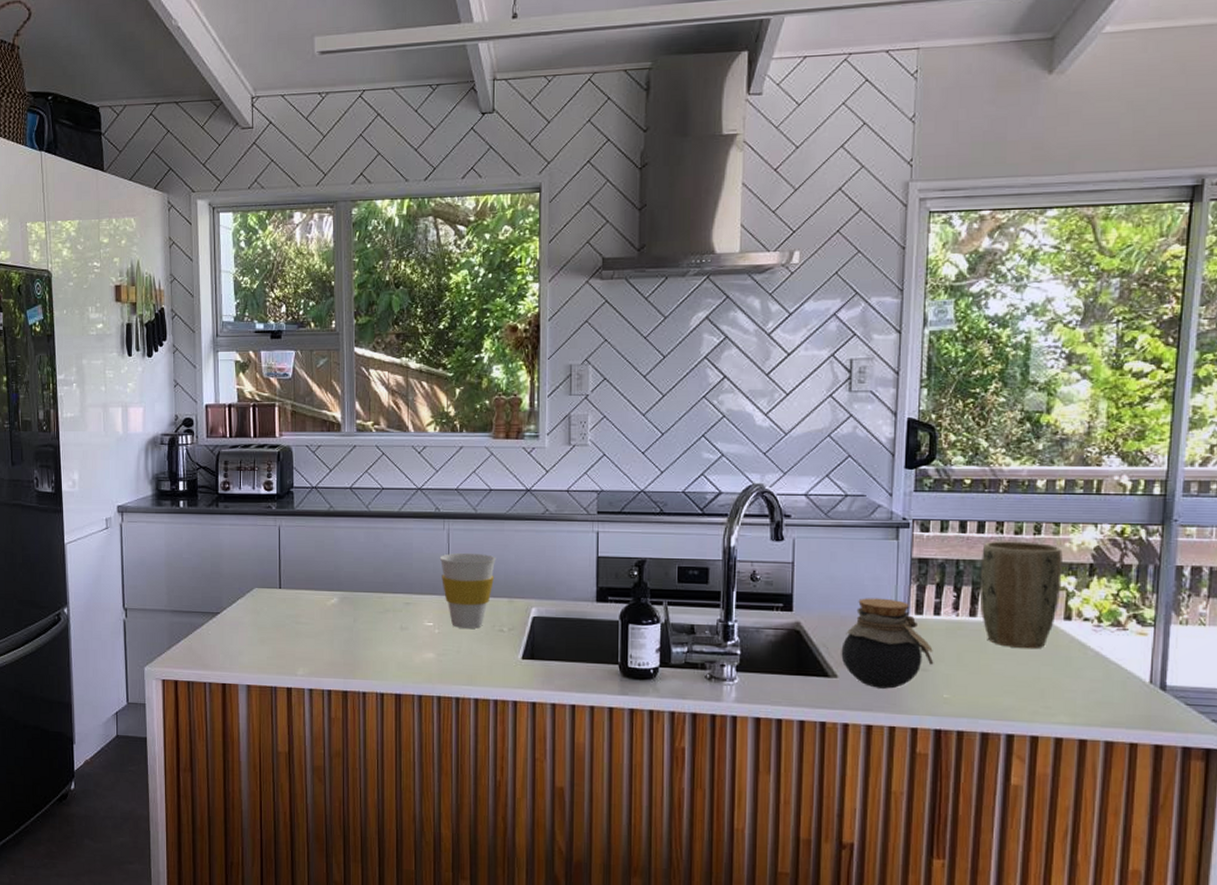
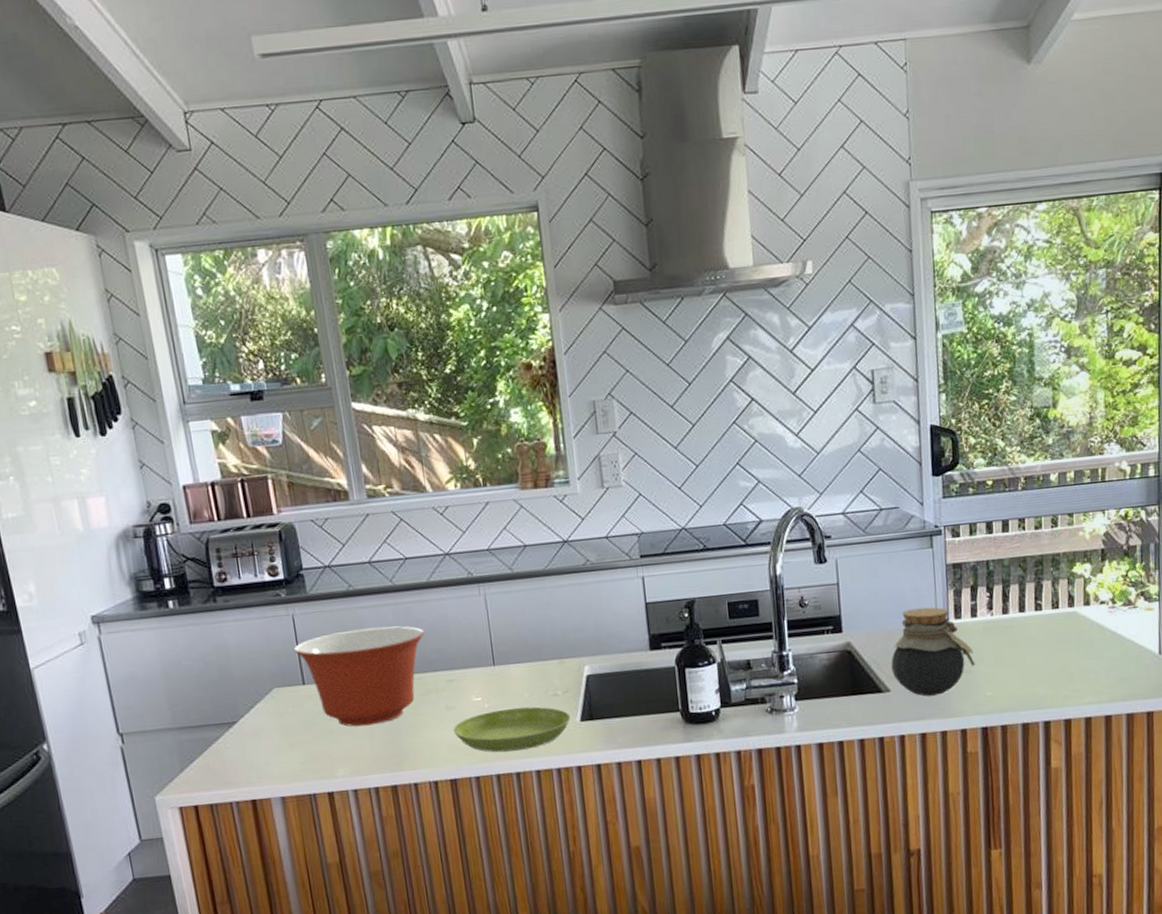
mixing bowl: none [276,546,391,633] -> present [294,626,425,727]
saucer: none [404,636,513,677] -> present [453,707,571,753]
cup: present [439,552,496,629] -> none [479,616,541,699]
plant pot: present [979,541,1063,649] -> none [1008,534,1079,639]

